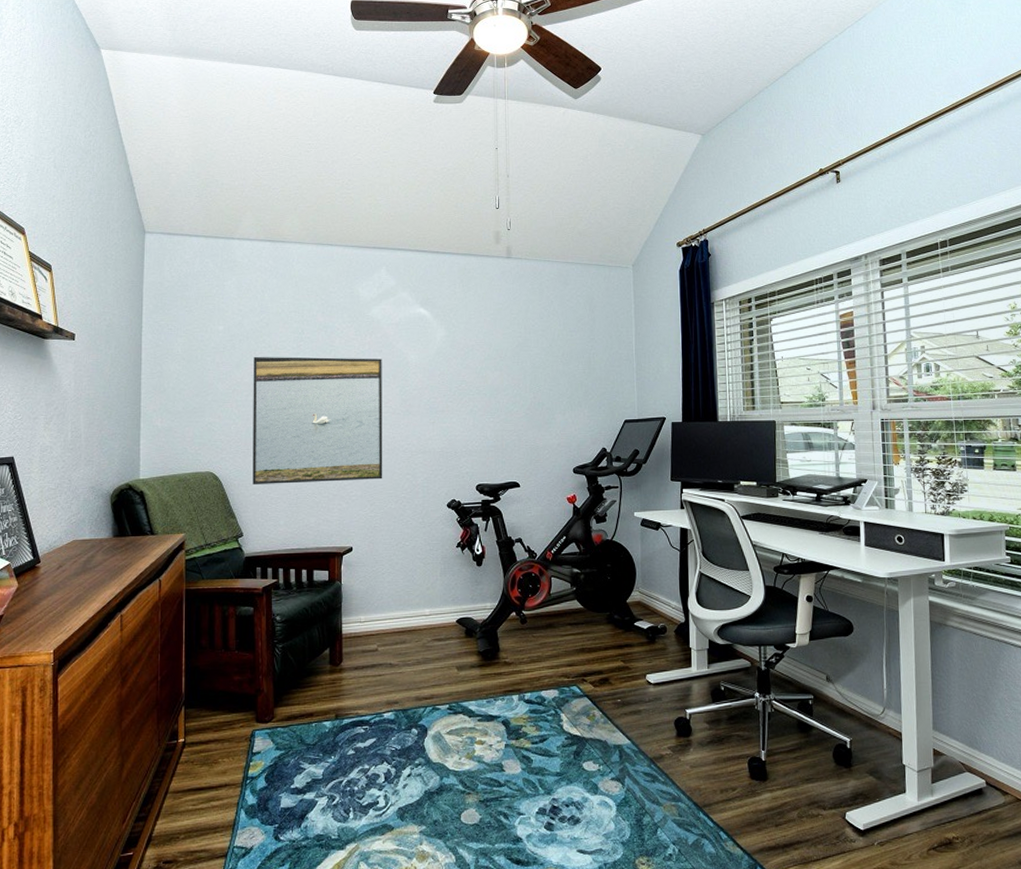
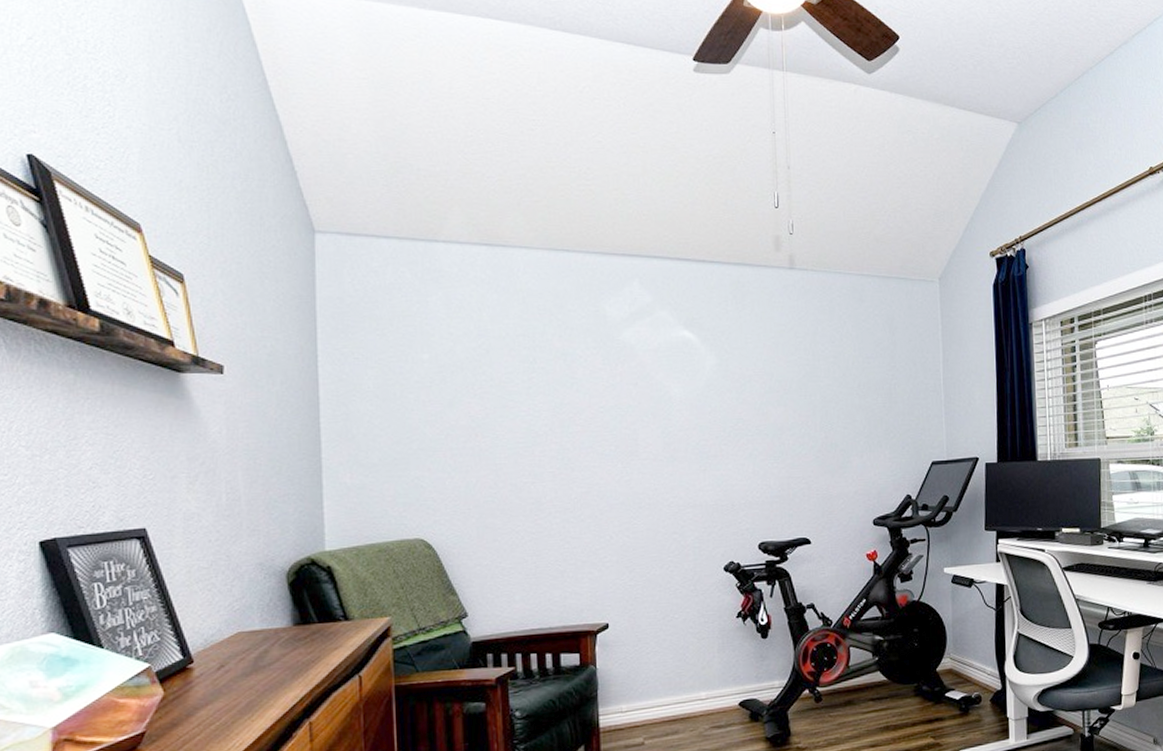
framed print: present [252,356,383,484] -> none [471,392,644,553]

